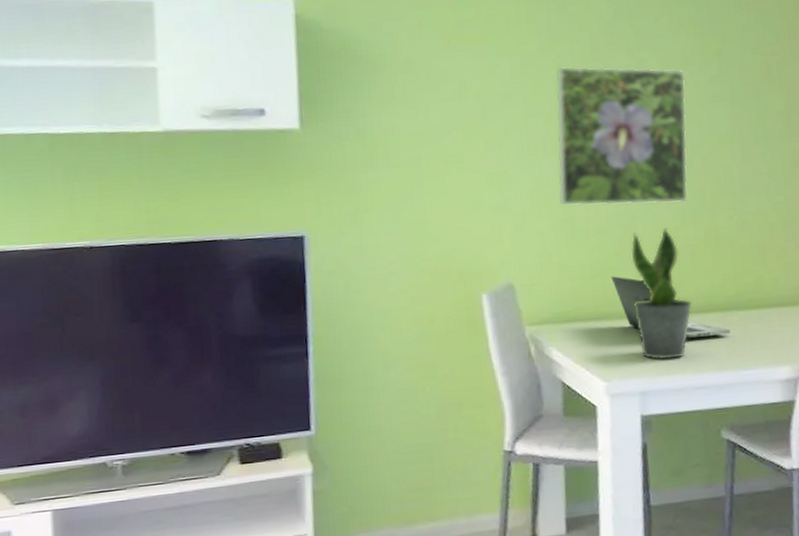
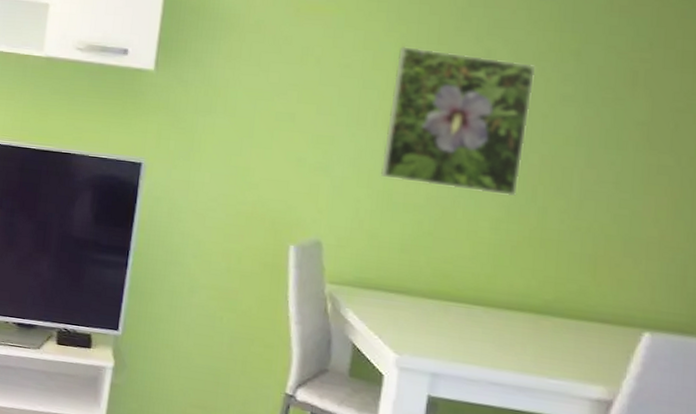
laptop: present [611,276,730,339] -> none [420,254,541,338]
potted plant: present [631,227,692,360] -> none [439,216,503,349]

